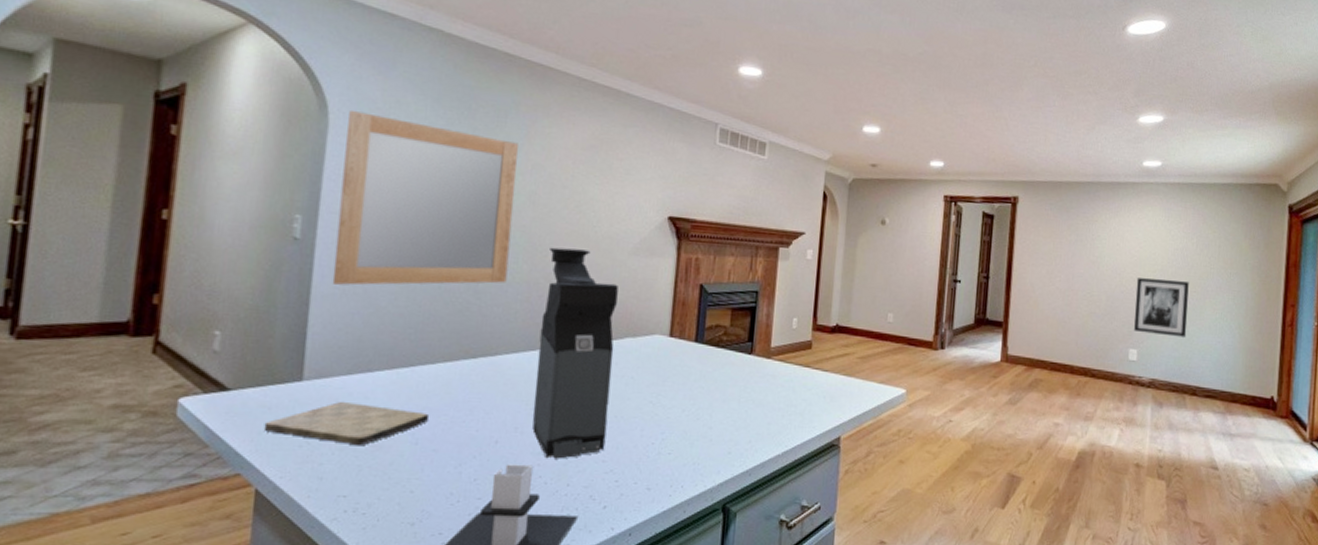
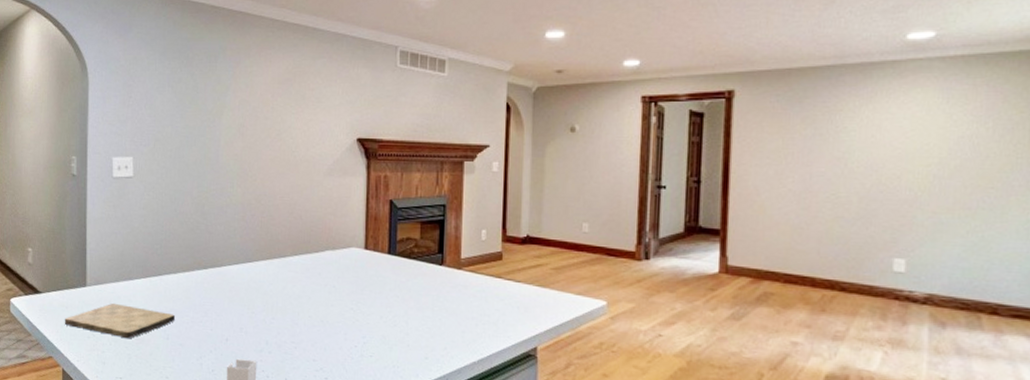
home mirror: present [332,109,518,286] -> none [100,69,228,211]
coffee maker: present [532,247,618,459] -> none [253,172,317,357]
wall art: present [1134,278,1189,337] -> none [900,174,983,244]

